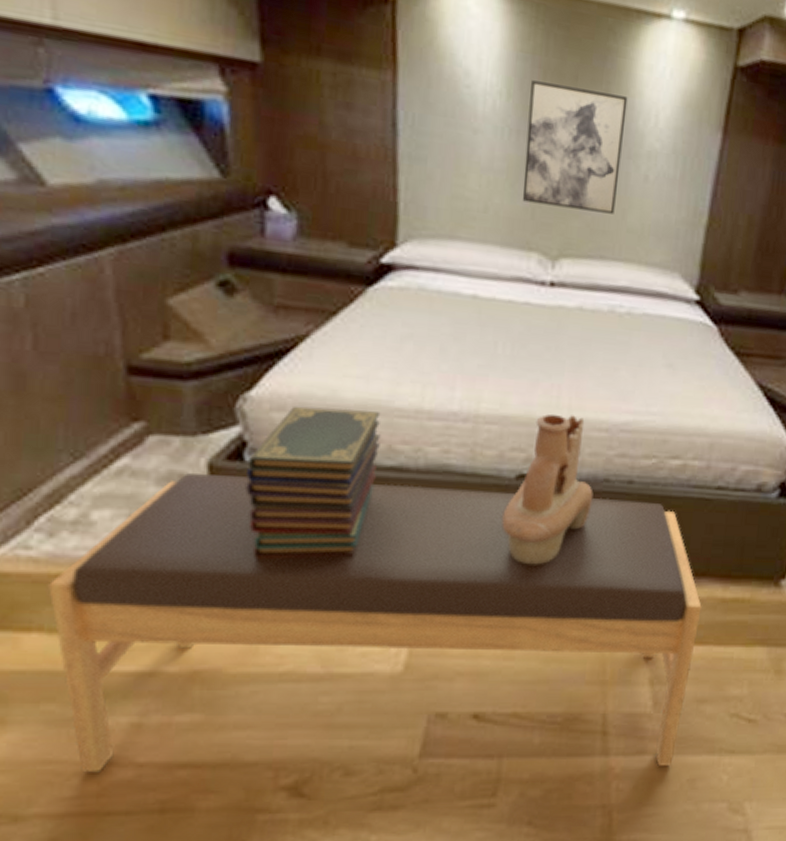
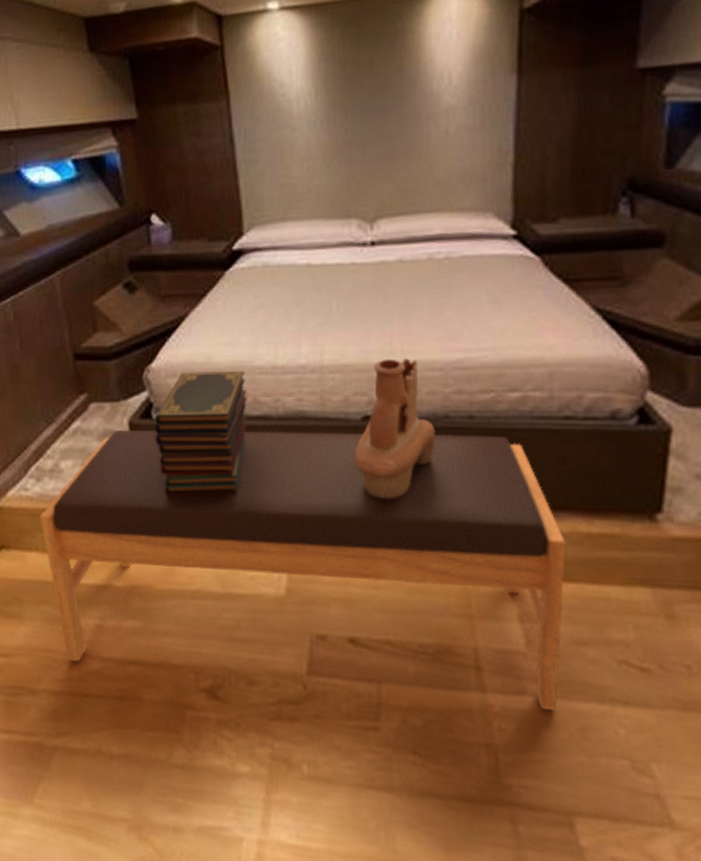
wall art: present [522,80,628,214] -> none [334,66,421,178]

